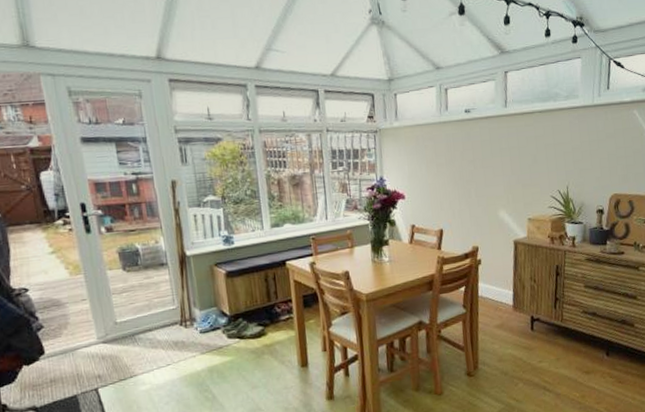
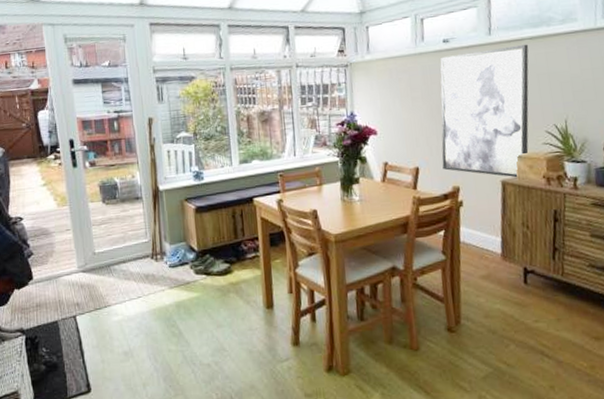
wall art: none [462,116,539,238] -> present [440,44,529,178]

